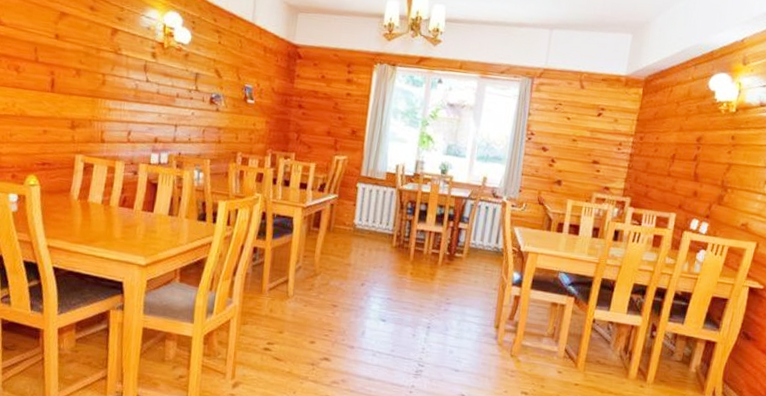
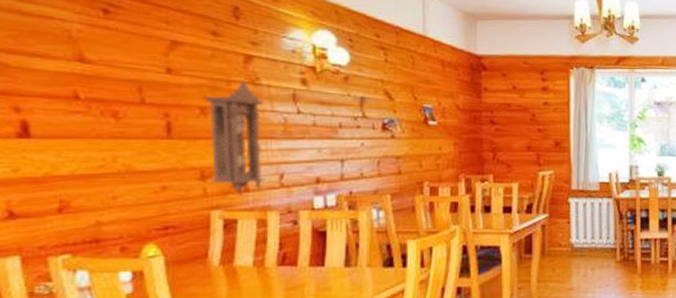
pendulum clock: none [77,50,122,145] -> present [205,81,265,195]

